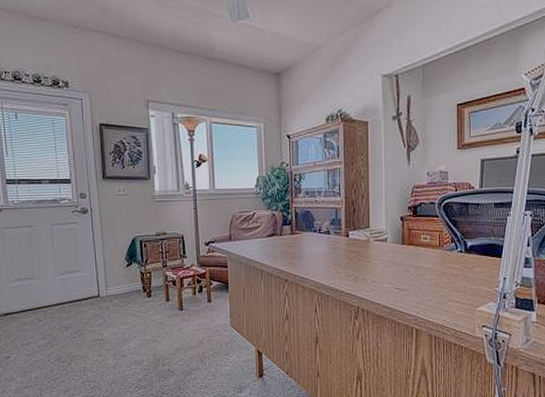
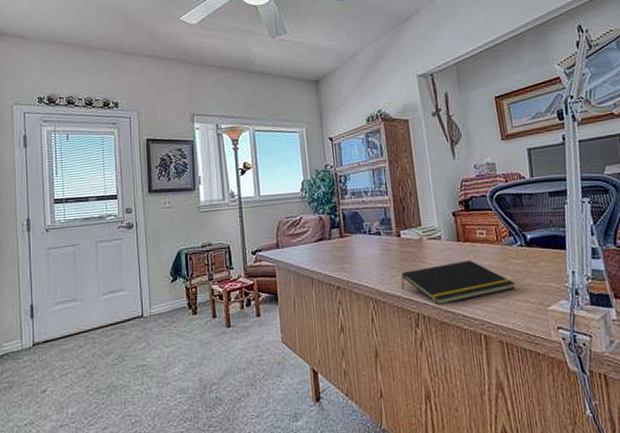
notepad: none [345,262,451,301] -> present [401,259,516,306]

